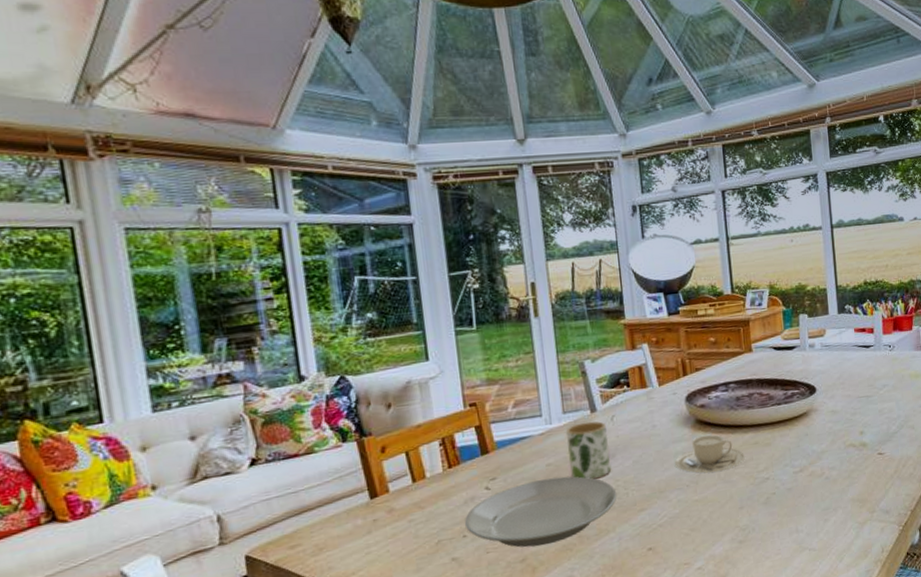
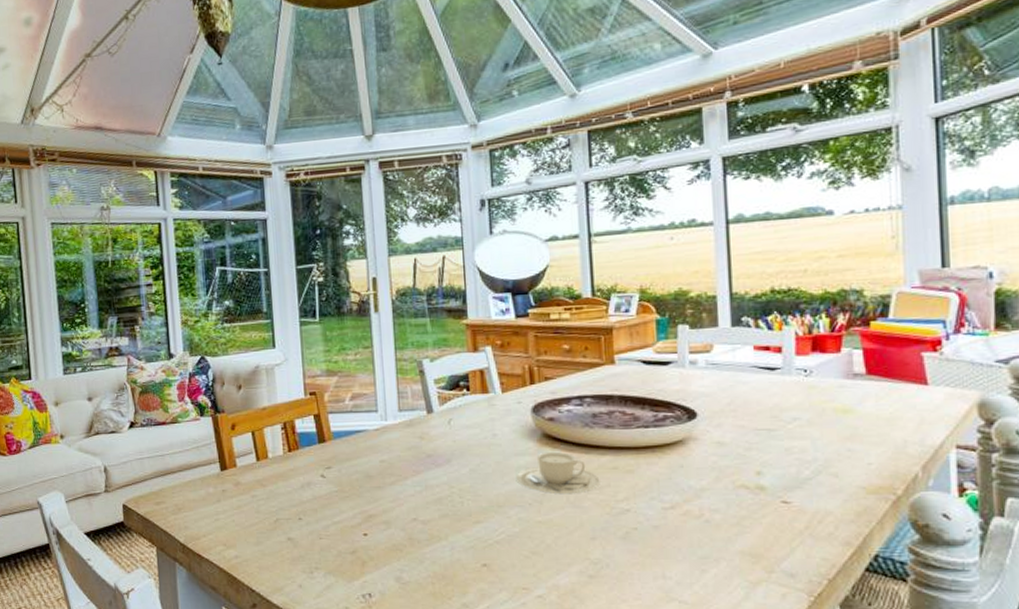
plate: present [464,476,617,548] -> none [300,475,451,540]
mug: present [565,421,612,480] -> none [400,422,447,482]

